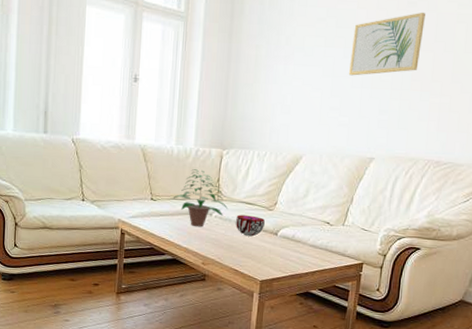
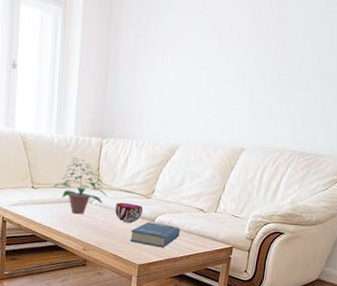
hardback book: none [252,235,305,264] -> present [130,222,180,249]
wall art: present [348,12,425,76] -> none [223,7,295,69]

